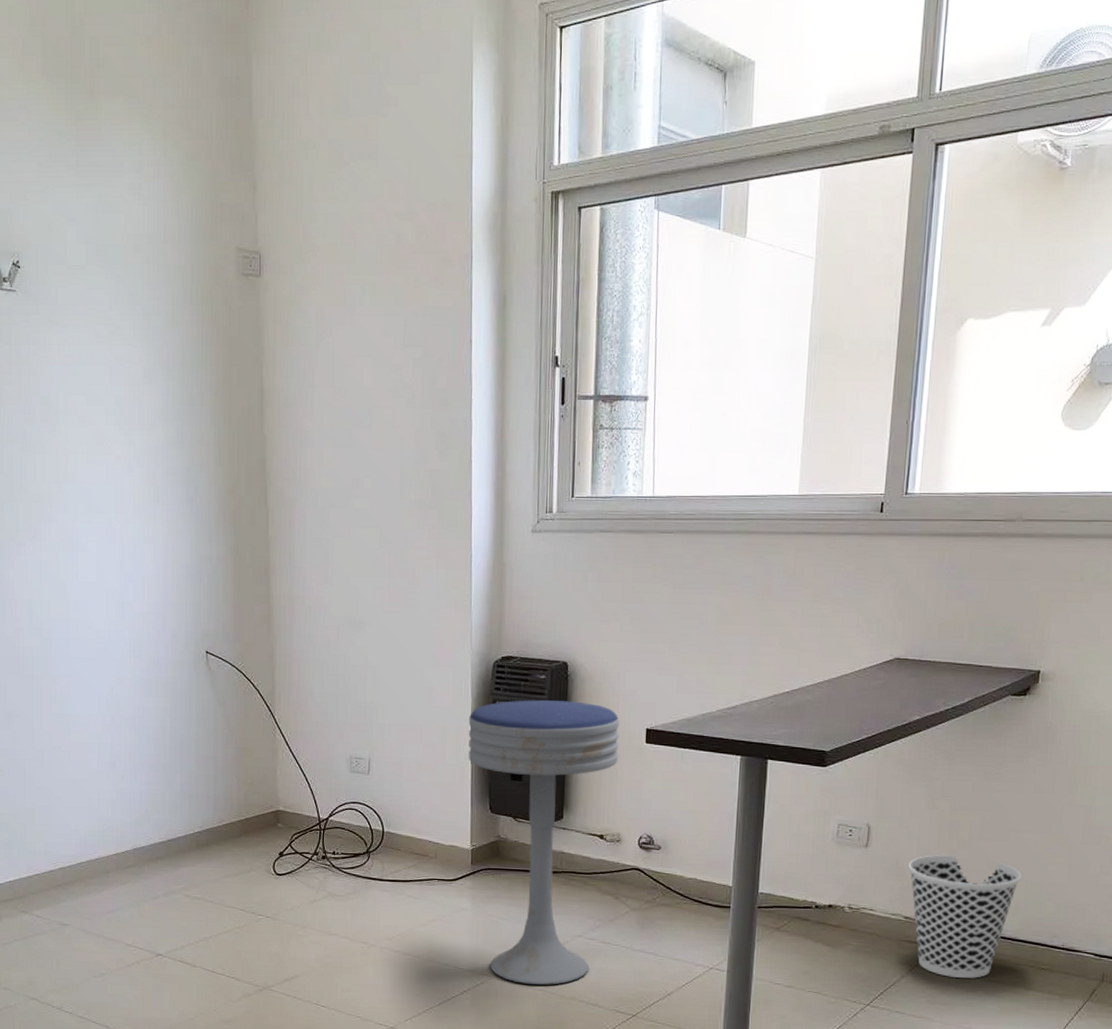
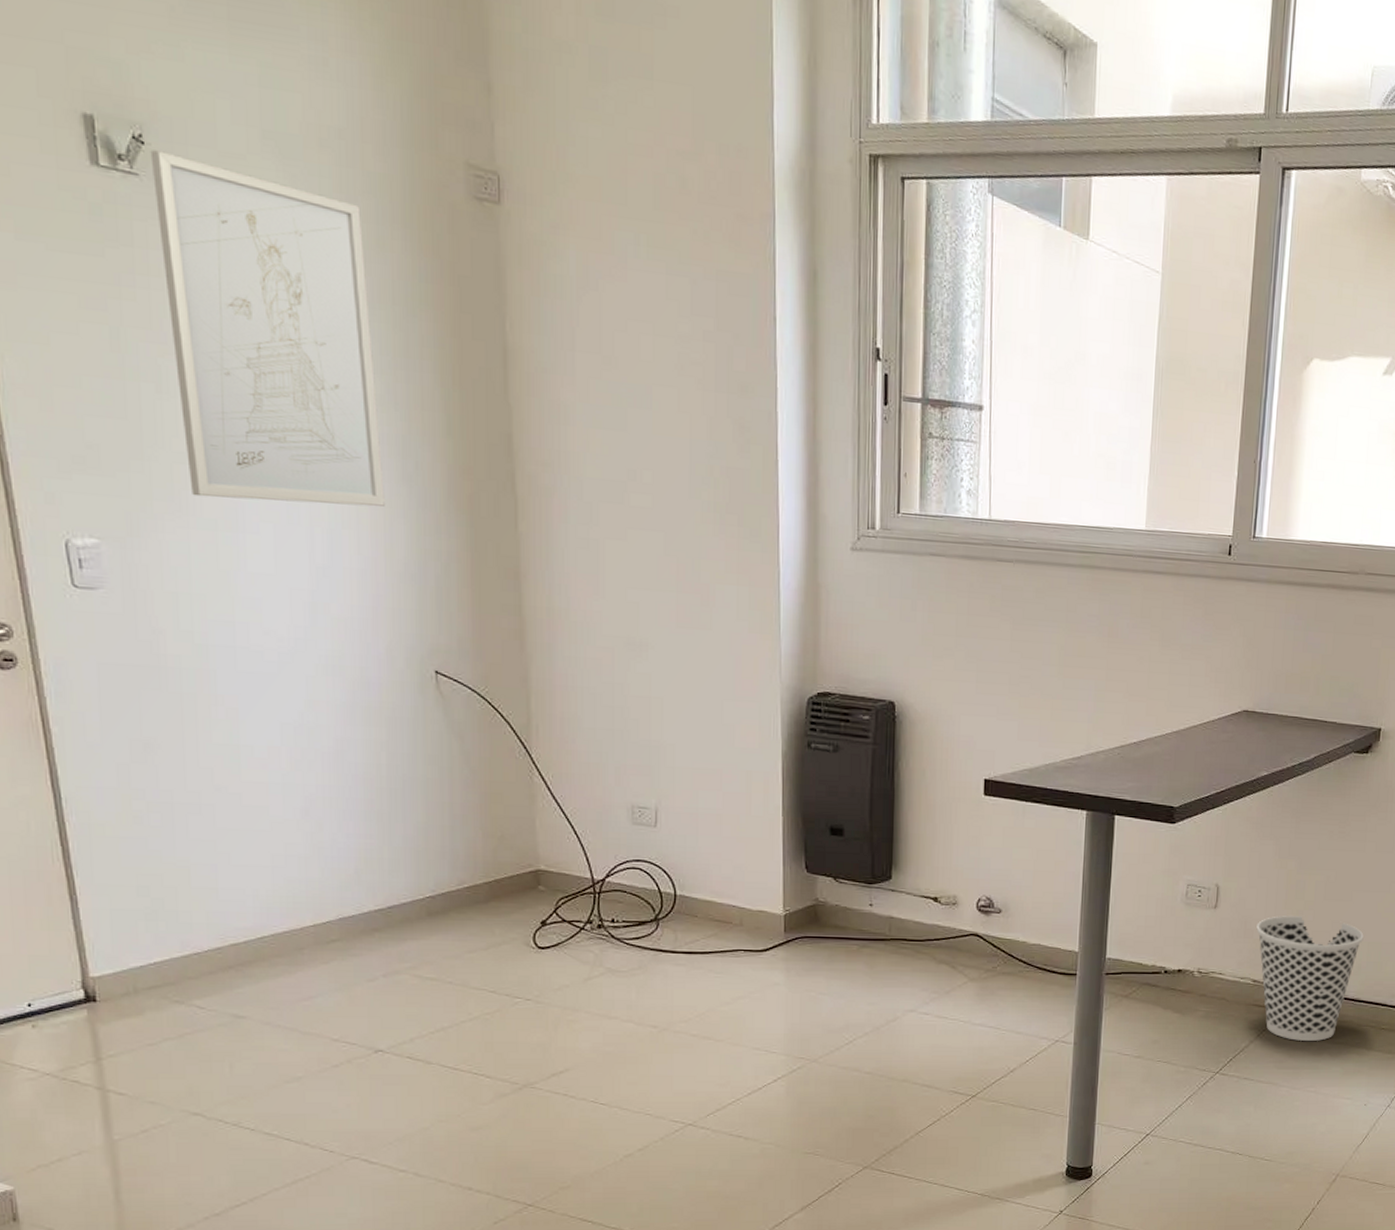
wall art: none [24,271,173,526] -> present [150,150,385,507]
bar stool: present [468,700,620,986] -> none [778,743,955,1068]

